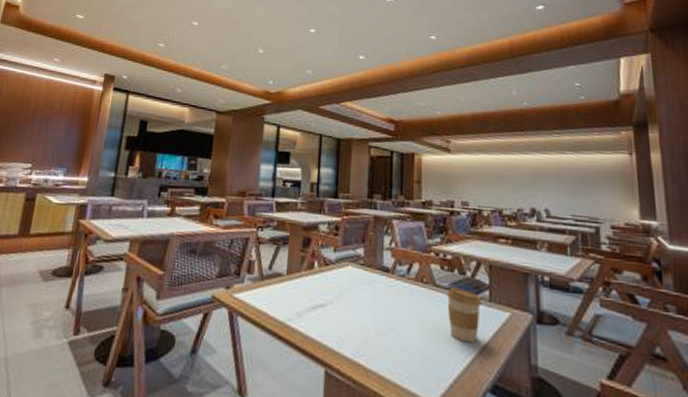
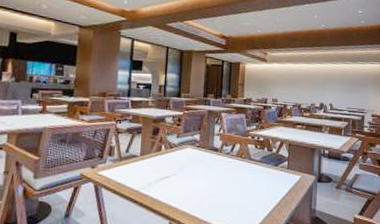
coffee cup: present [447,287,481,343] -> none [258,160,282,198]

